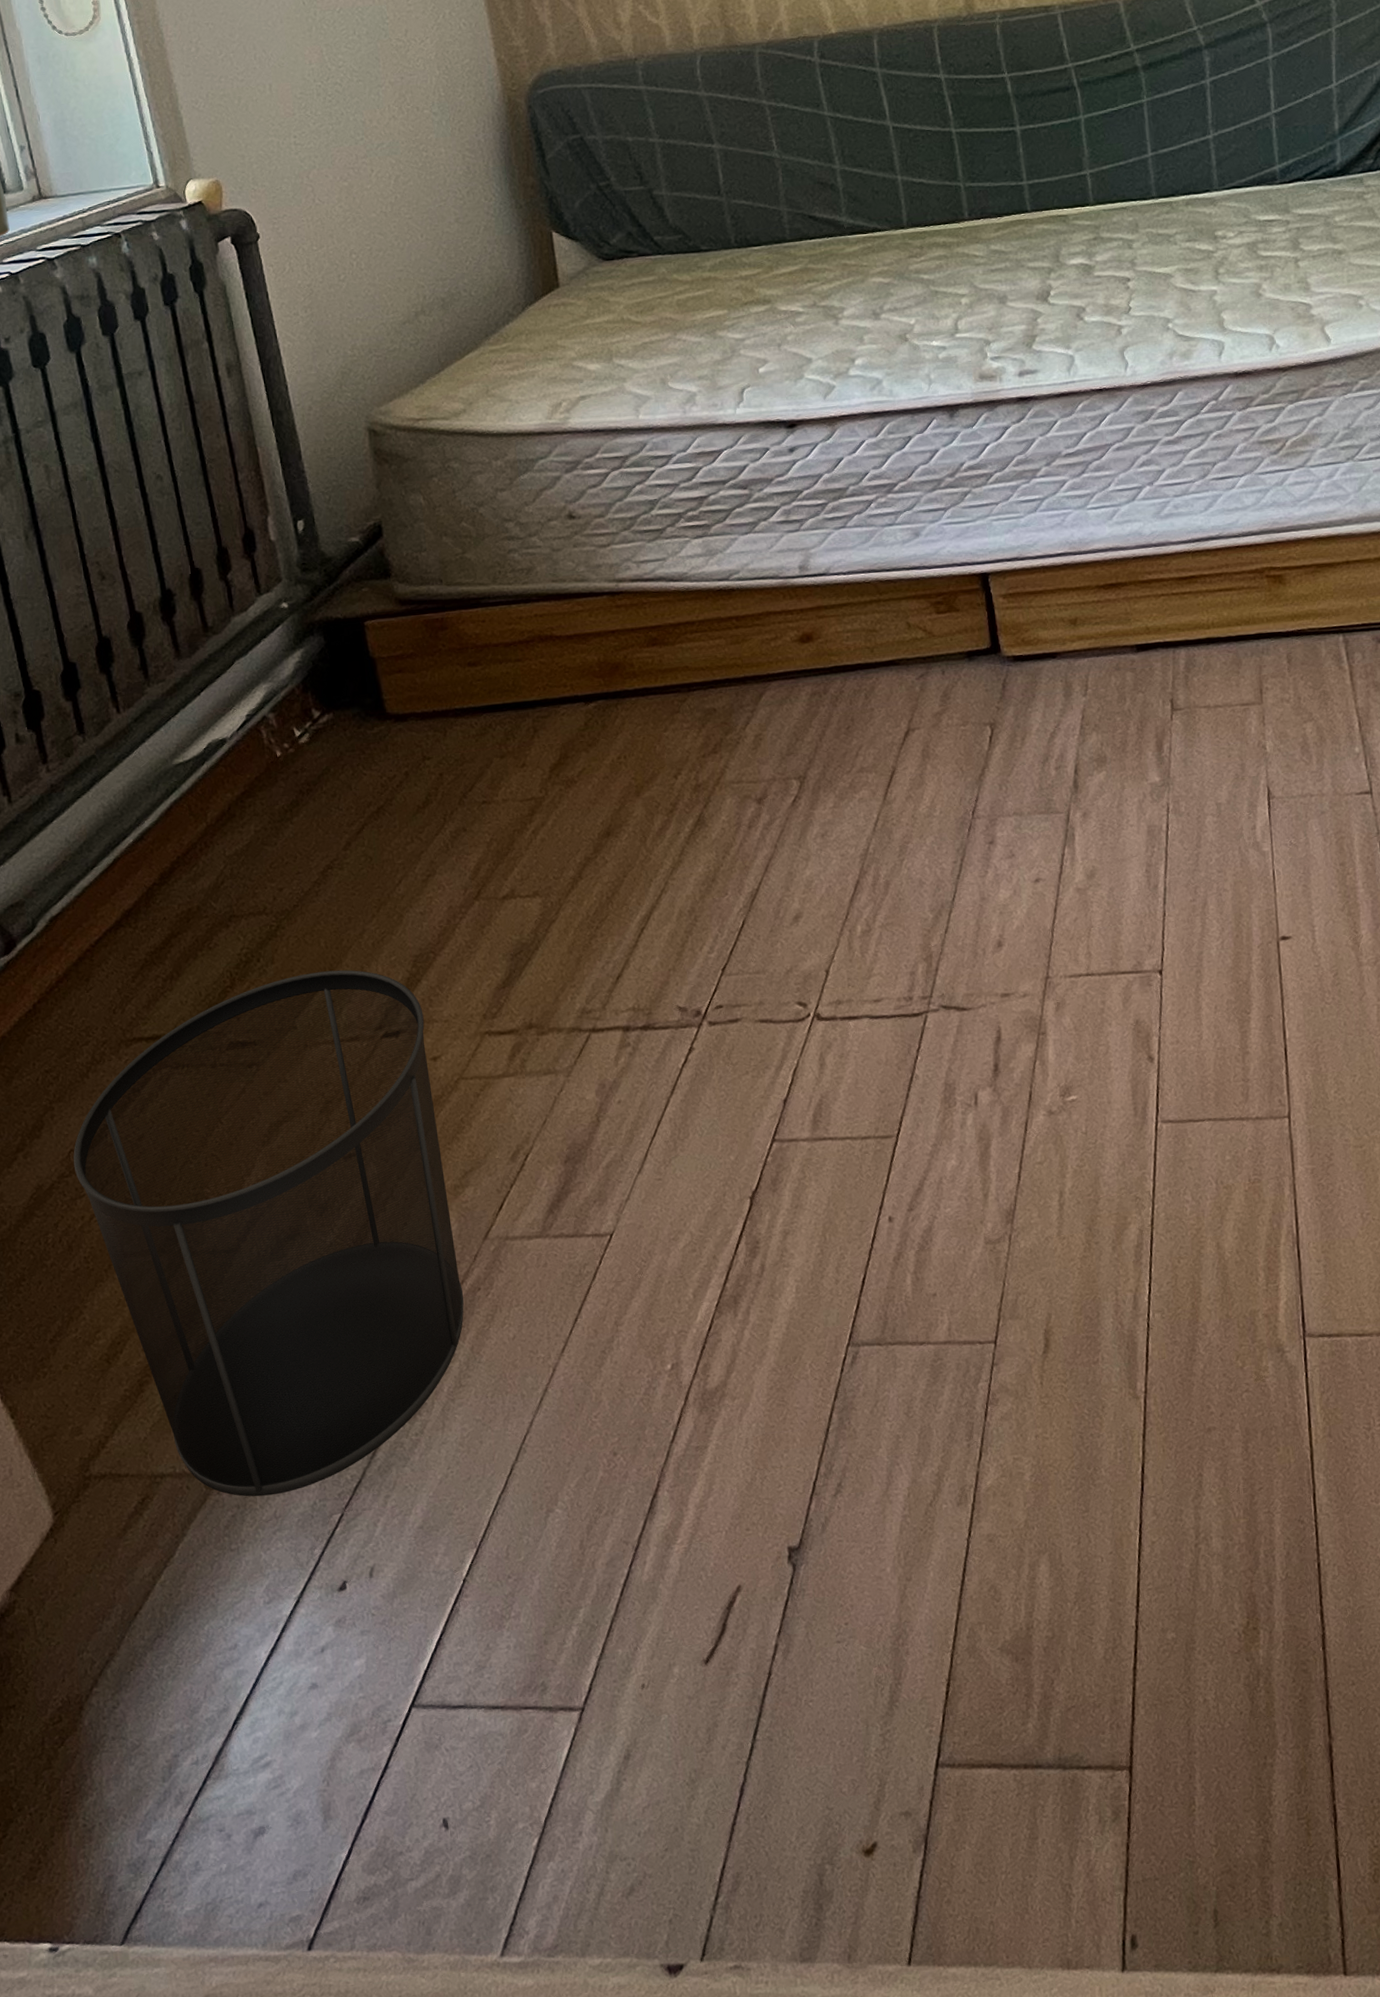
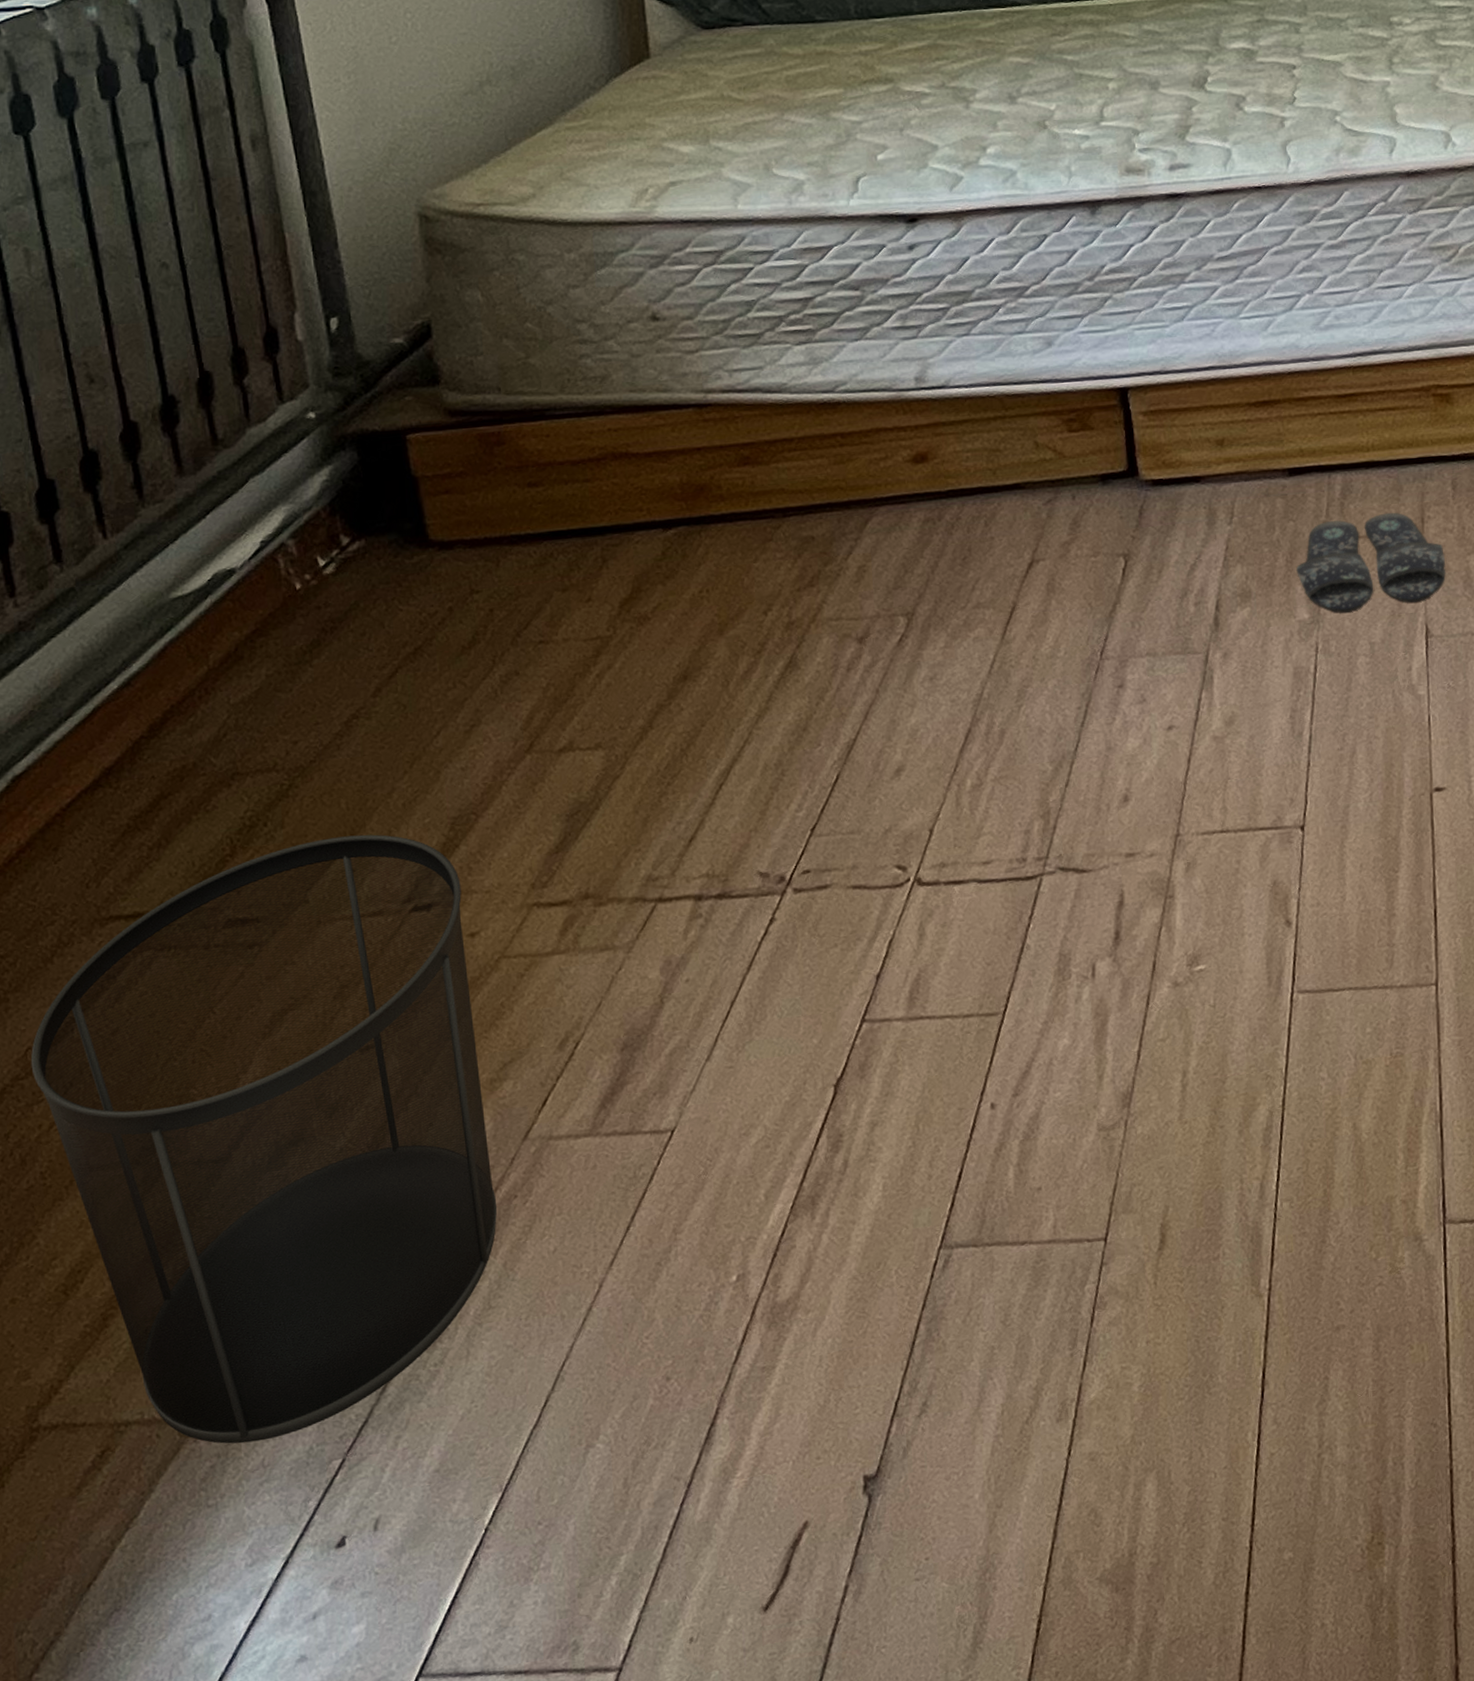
slippers: none [1146,684,1284,776] -> present [1296,512,1446,613]

